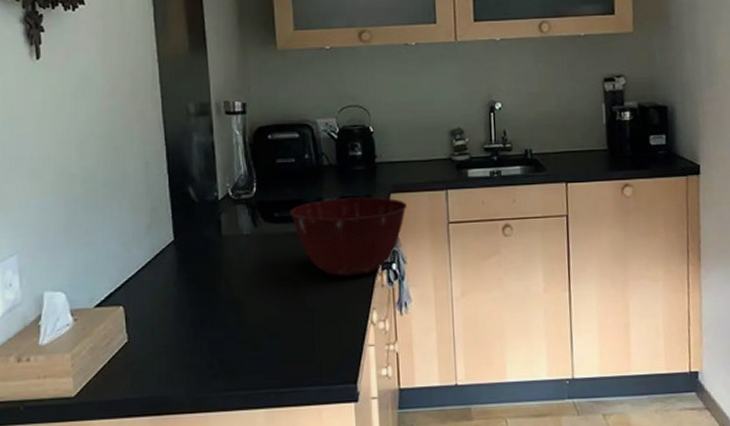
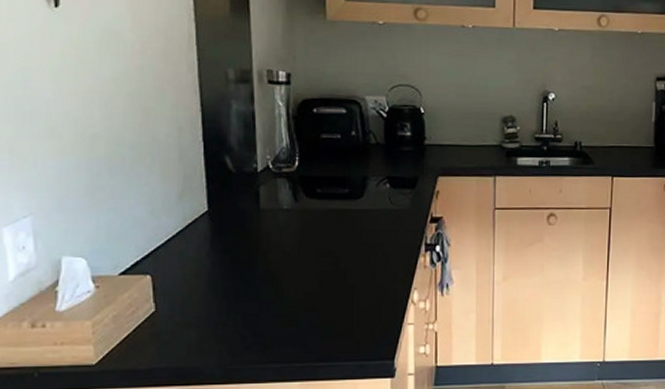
mixing bowl: present [289,197,407,277] -> none [333,178,454,256]

